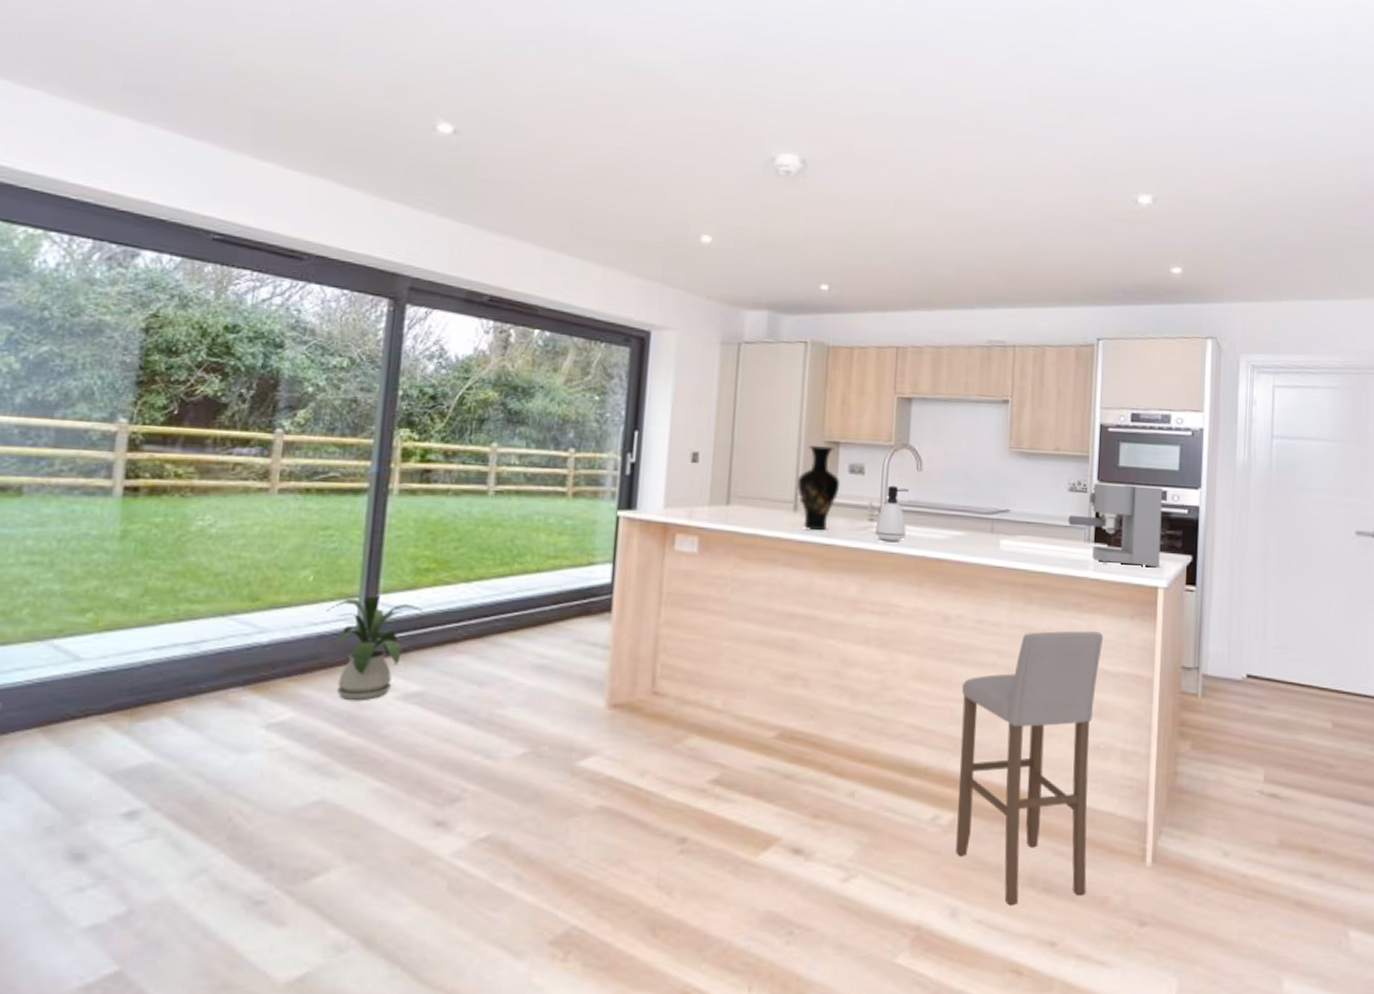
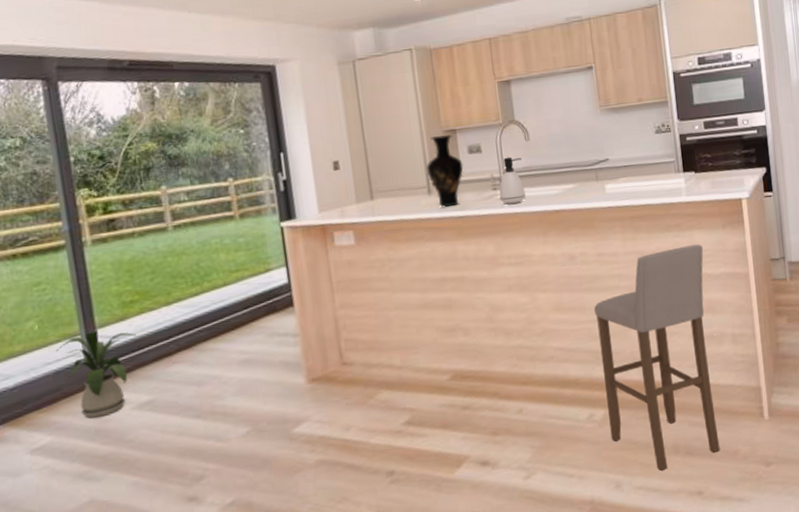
coffee maker: present [1068,483,1163,569] -> none [658,115,740,188]

